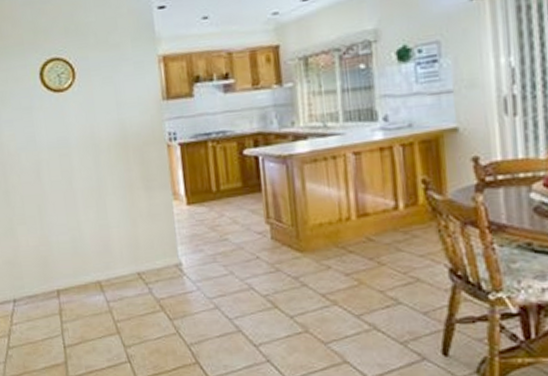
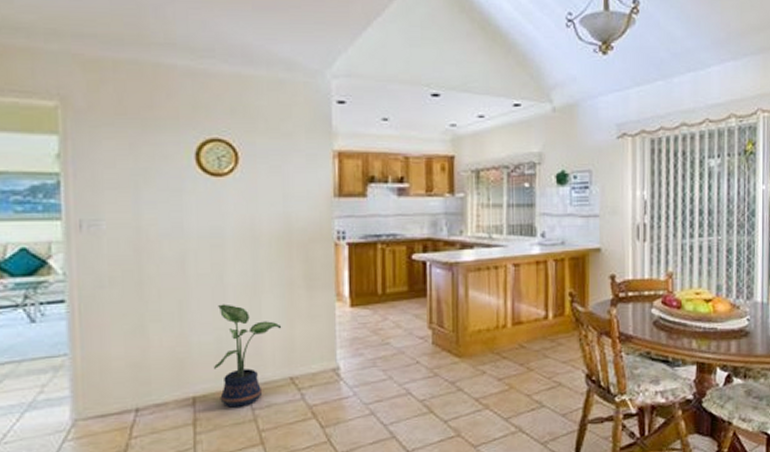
potted plant: none [70,207,126,300] -> present [214,304,282,408]

